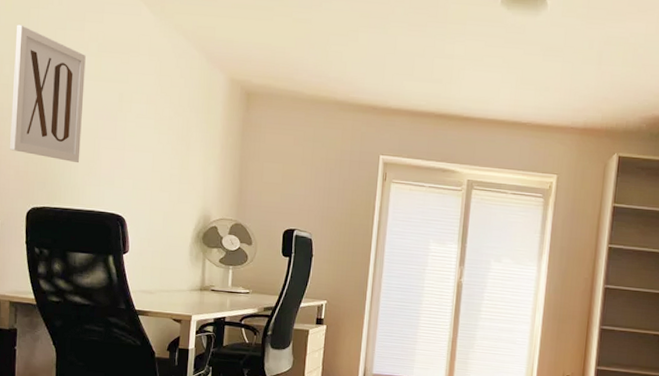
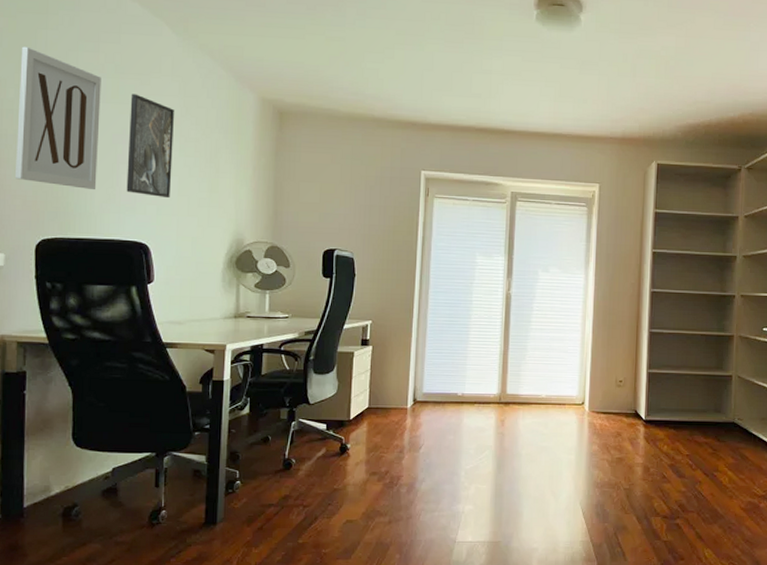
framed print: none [106,72,150,174] -> present [126,94,174,199]

